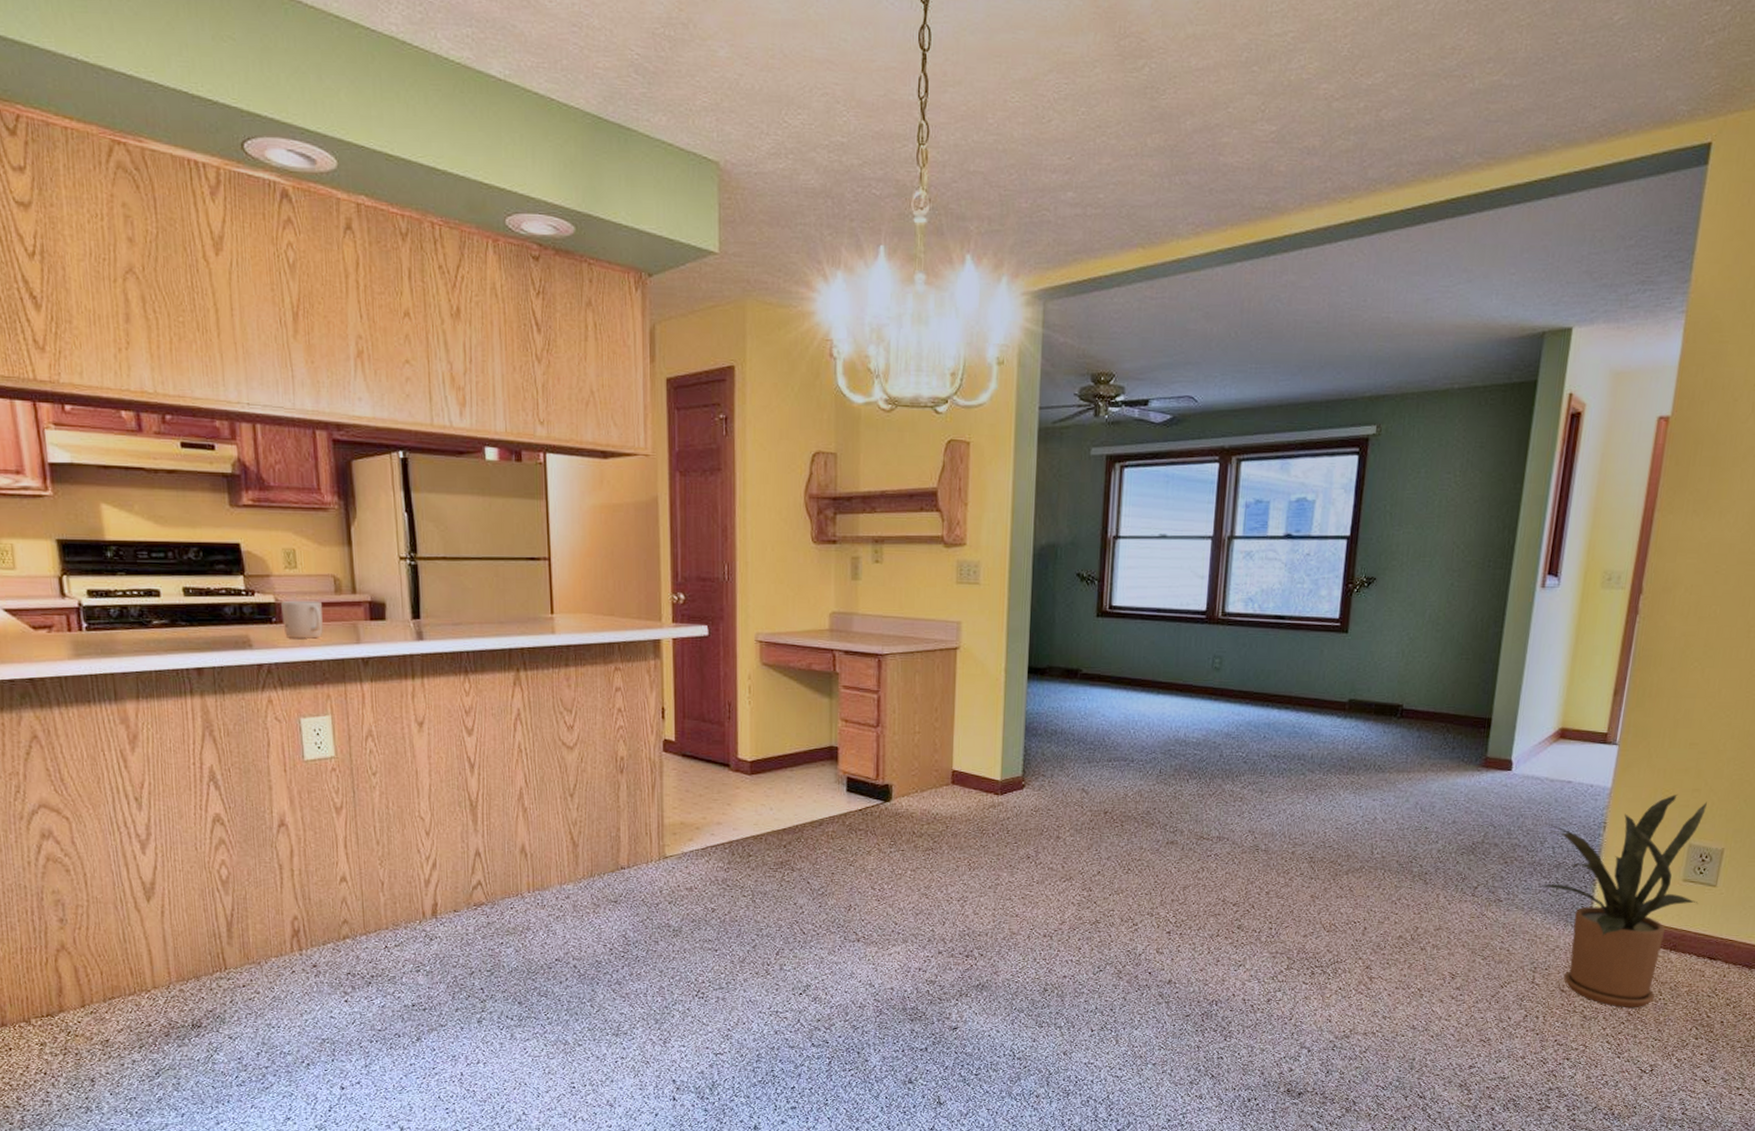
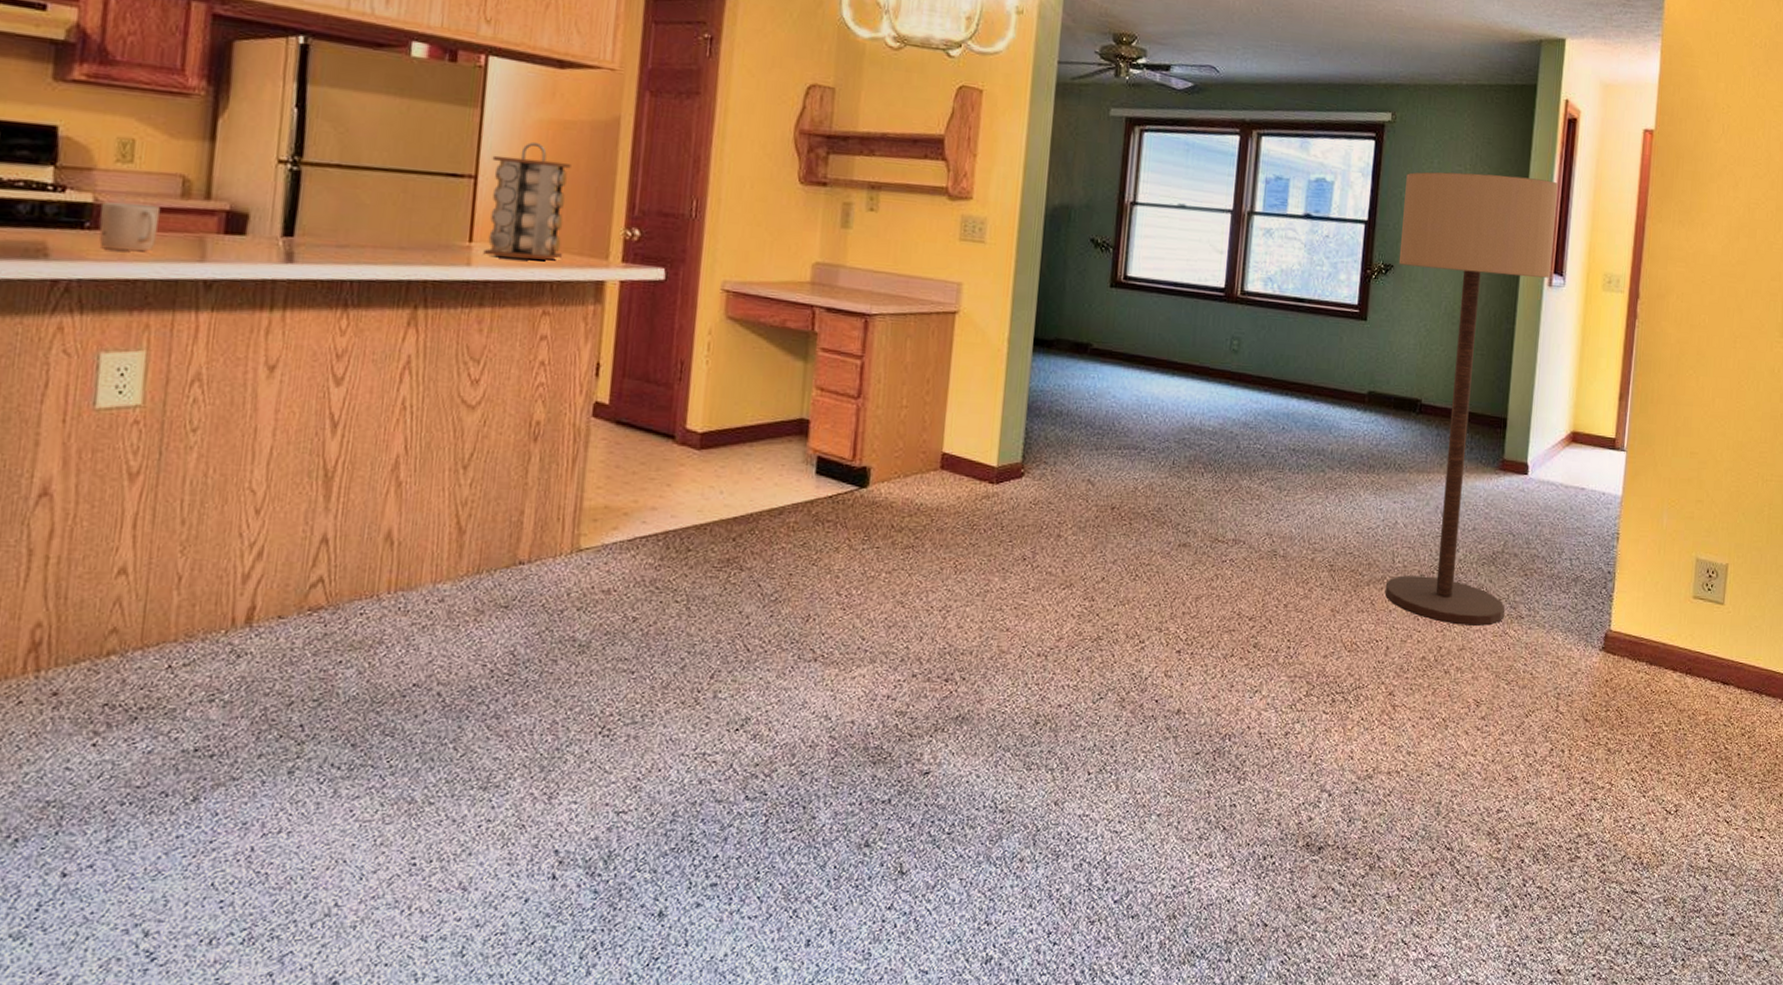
spice rack: none [560,526,625,626] -> present [483,142,571,262]
floor lamp: none [1363,478,1556,908] -> present [1385,171,1558,626]
house plant: present [1538,795,1707,1007] -> none [1558,505,1710,739]

